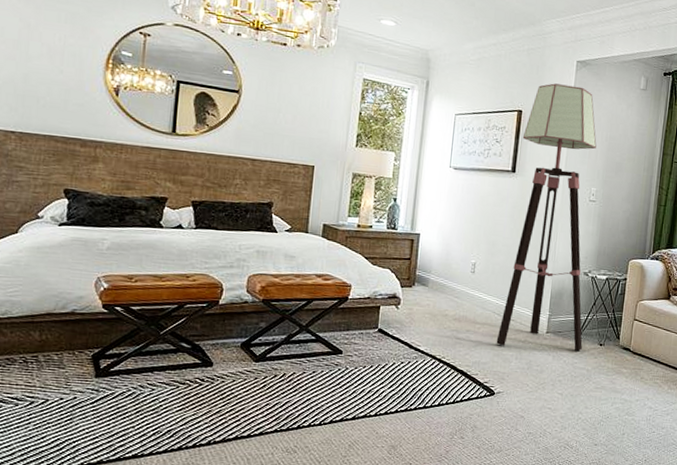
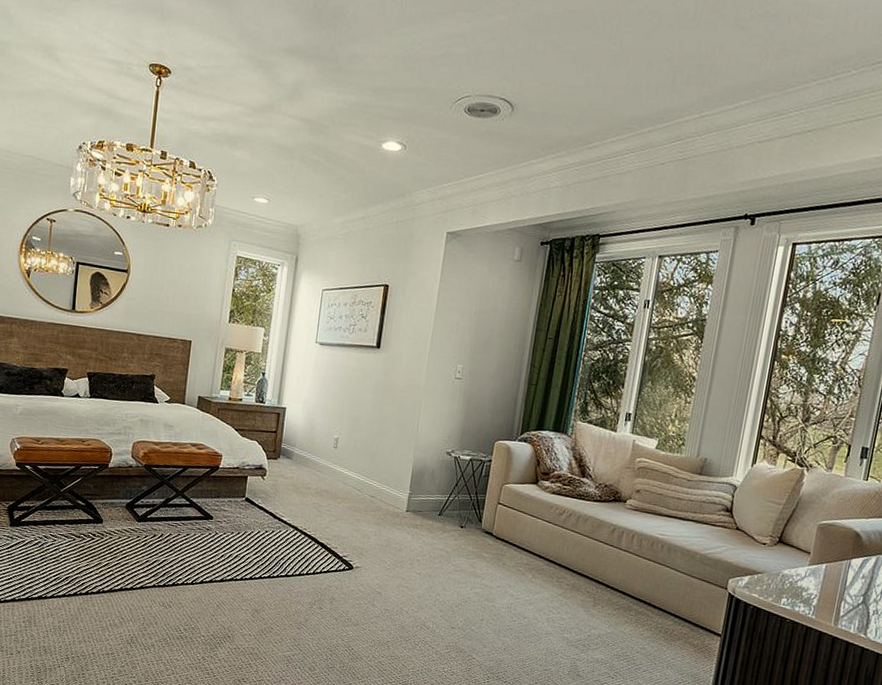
floor lamp: present [496,83,597,351] -> none [356,256,465,531]

